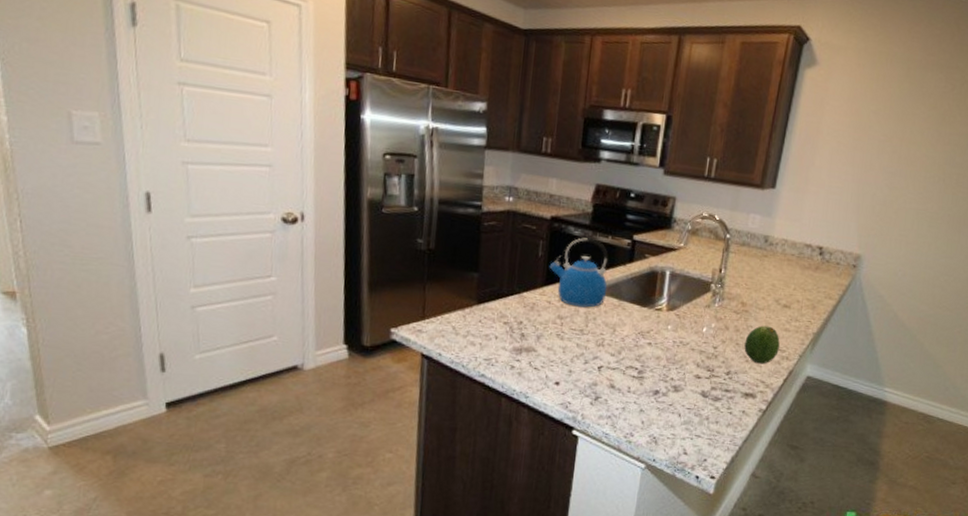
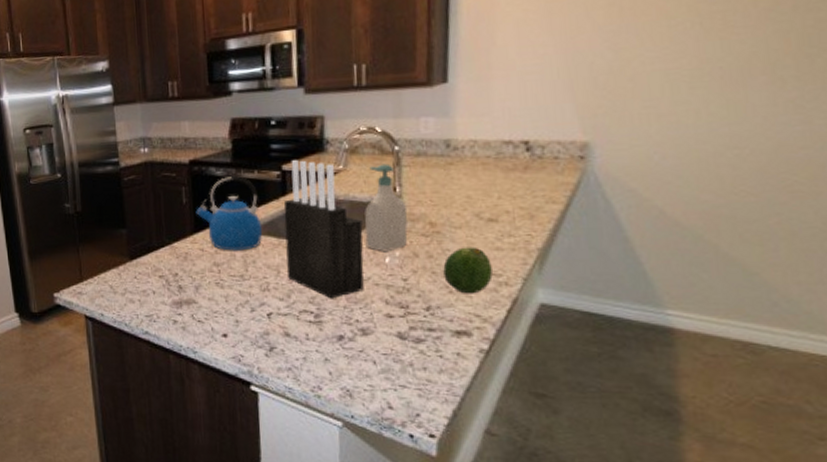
knife block: none [622,232,691,359] -> present [283,160,364,299]
soap bottle: none [690,247,727,323] -> present [364,163,408,252]

